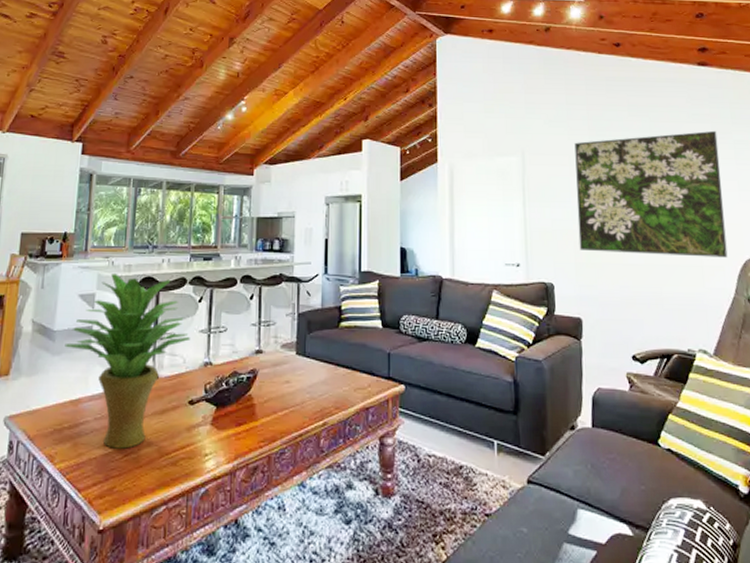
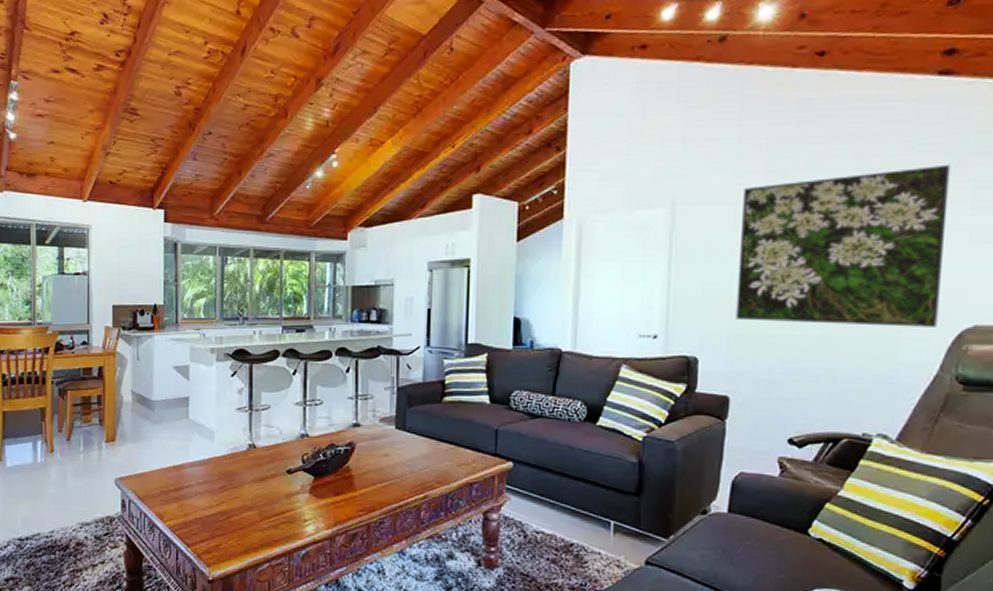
potted plant: present [65,274,190,449] -> none [164,346,285,511]

